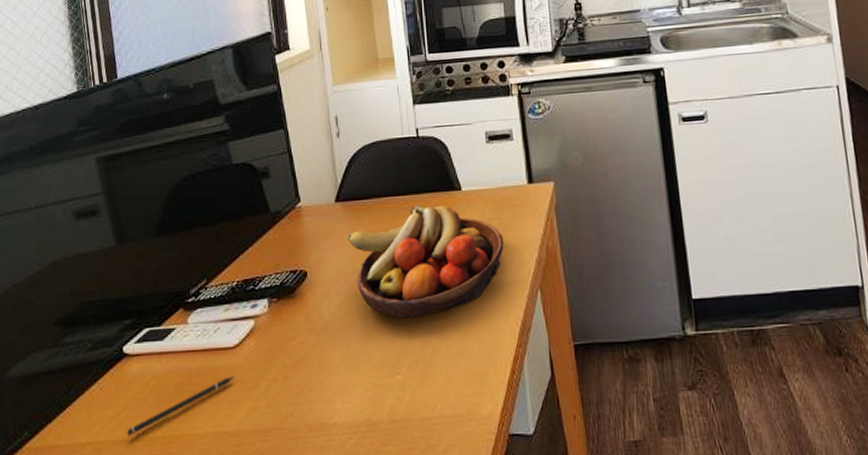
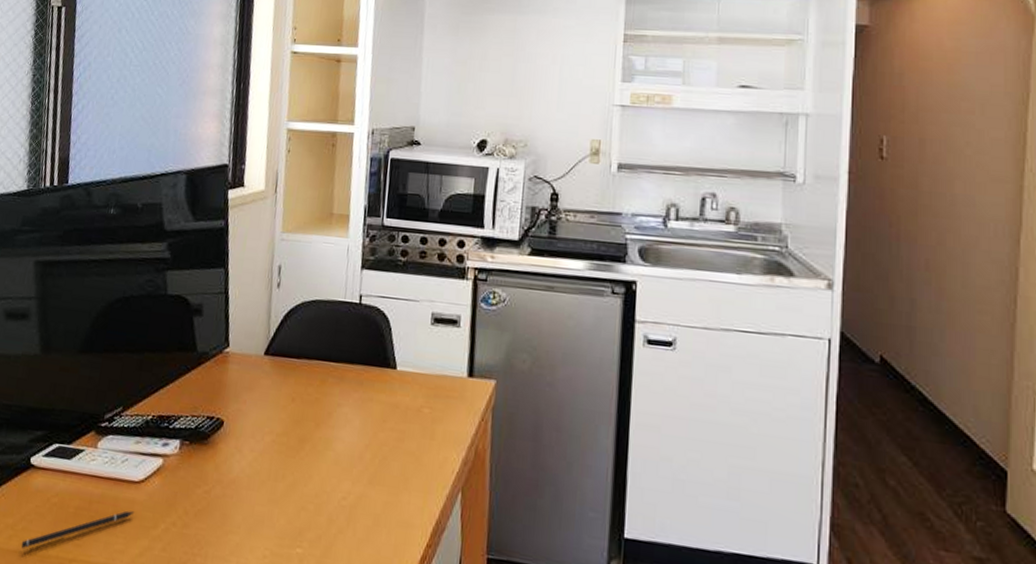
fruit bowl: present [348,205,504,318] -> none [271,375,432,493]

